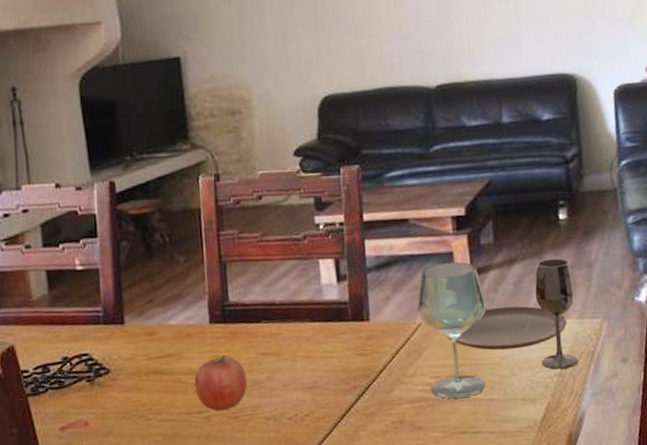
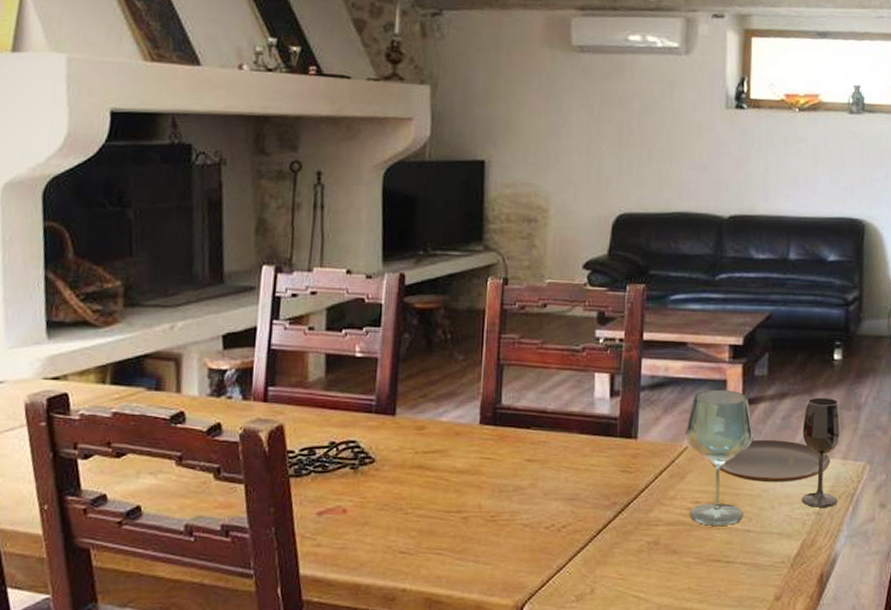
fruit: present [194,354,248,411] -> none [457,456,510,513]

